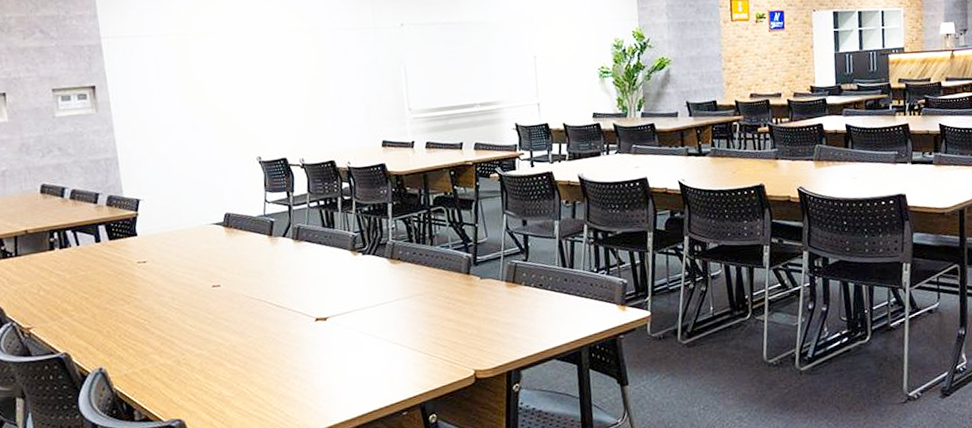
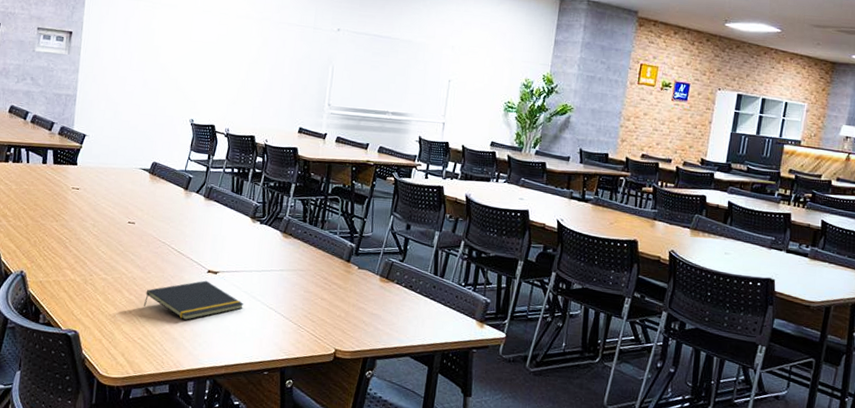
notepad: none [250,330,364,379] -> present [143,280,244,321]

